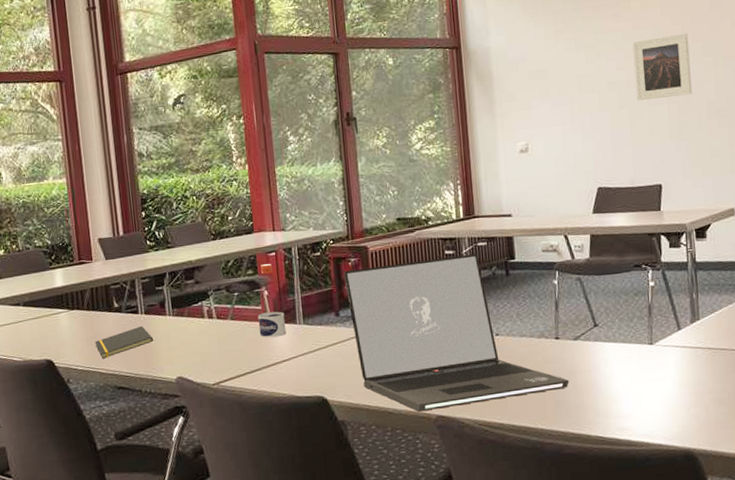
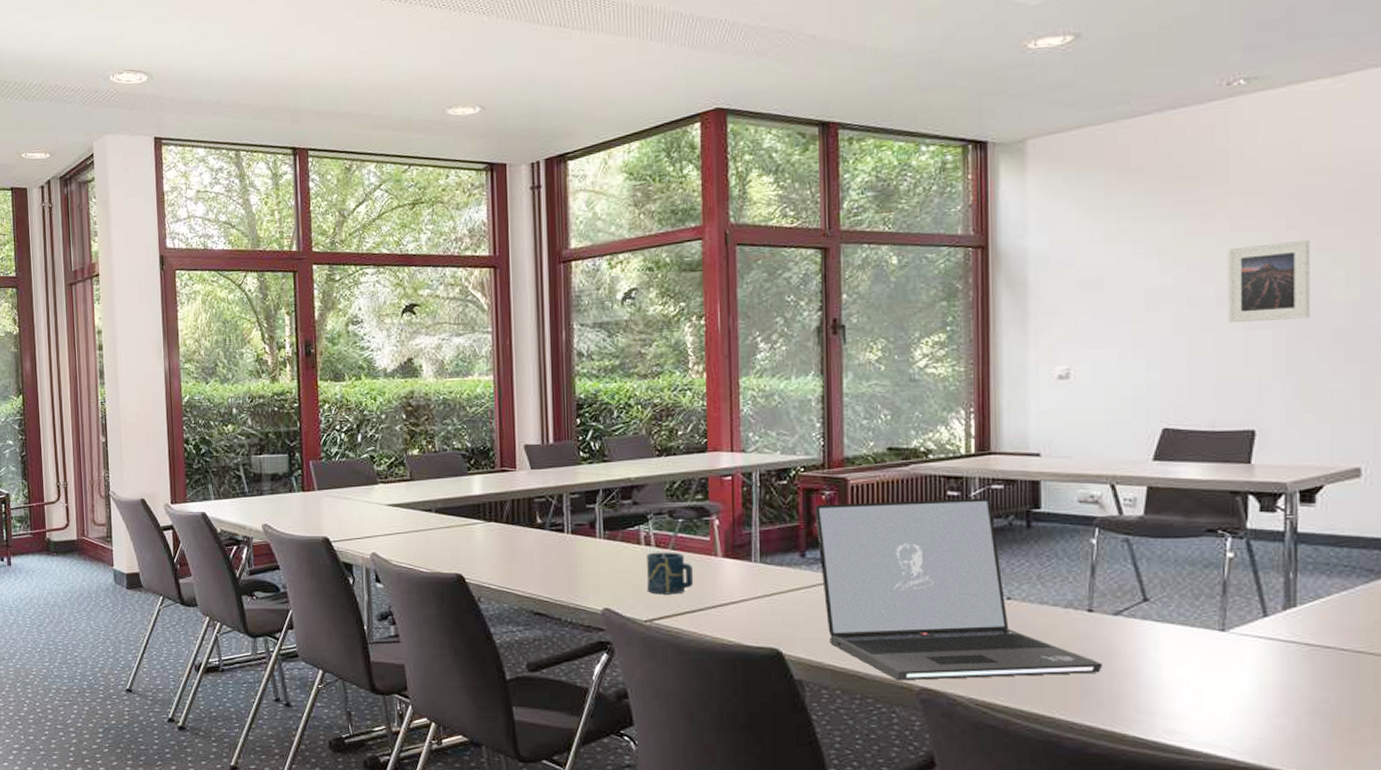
notepad: present [94,325,154,359] -> none [512,546,580,579]
cup: none [209,322,251,360] -> present [645,552,694,595]
water bottle: present [257,264,287,338] -> none [705,489,738,574]

